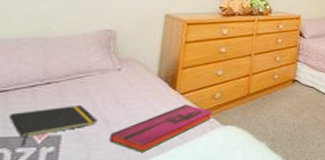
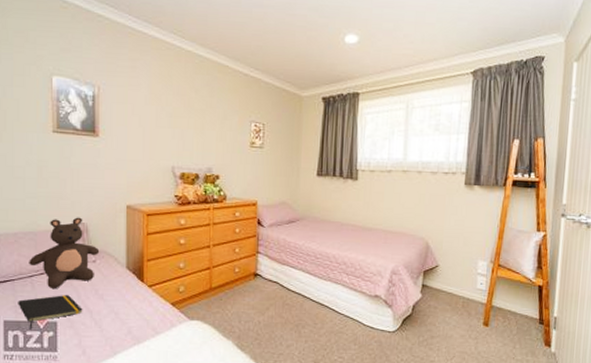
teddy bear: none [32,24,128,100] -> present [29,217,100,289]
hardback book: present [109,105,213,152] -> none [94,297,179,342]

